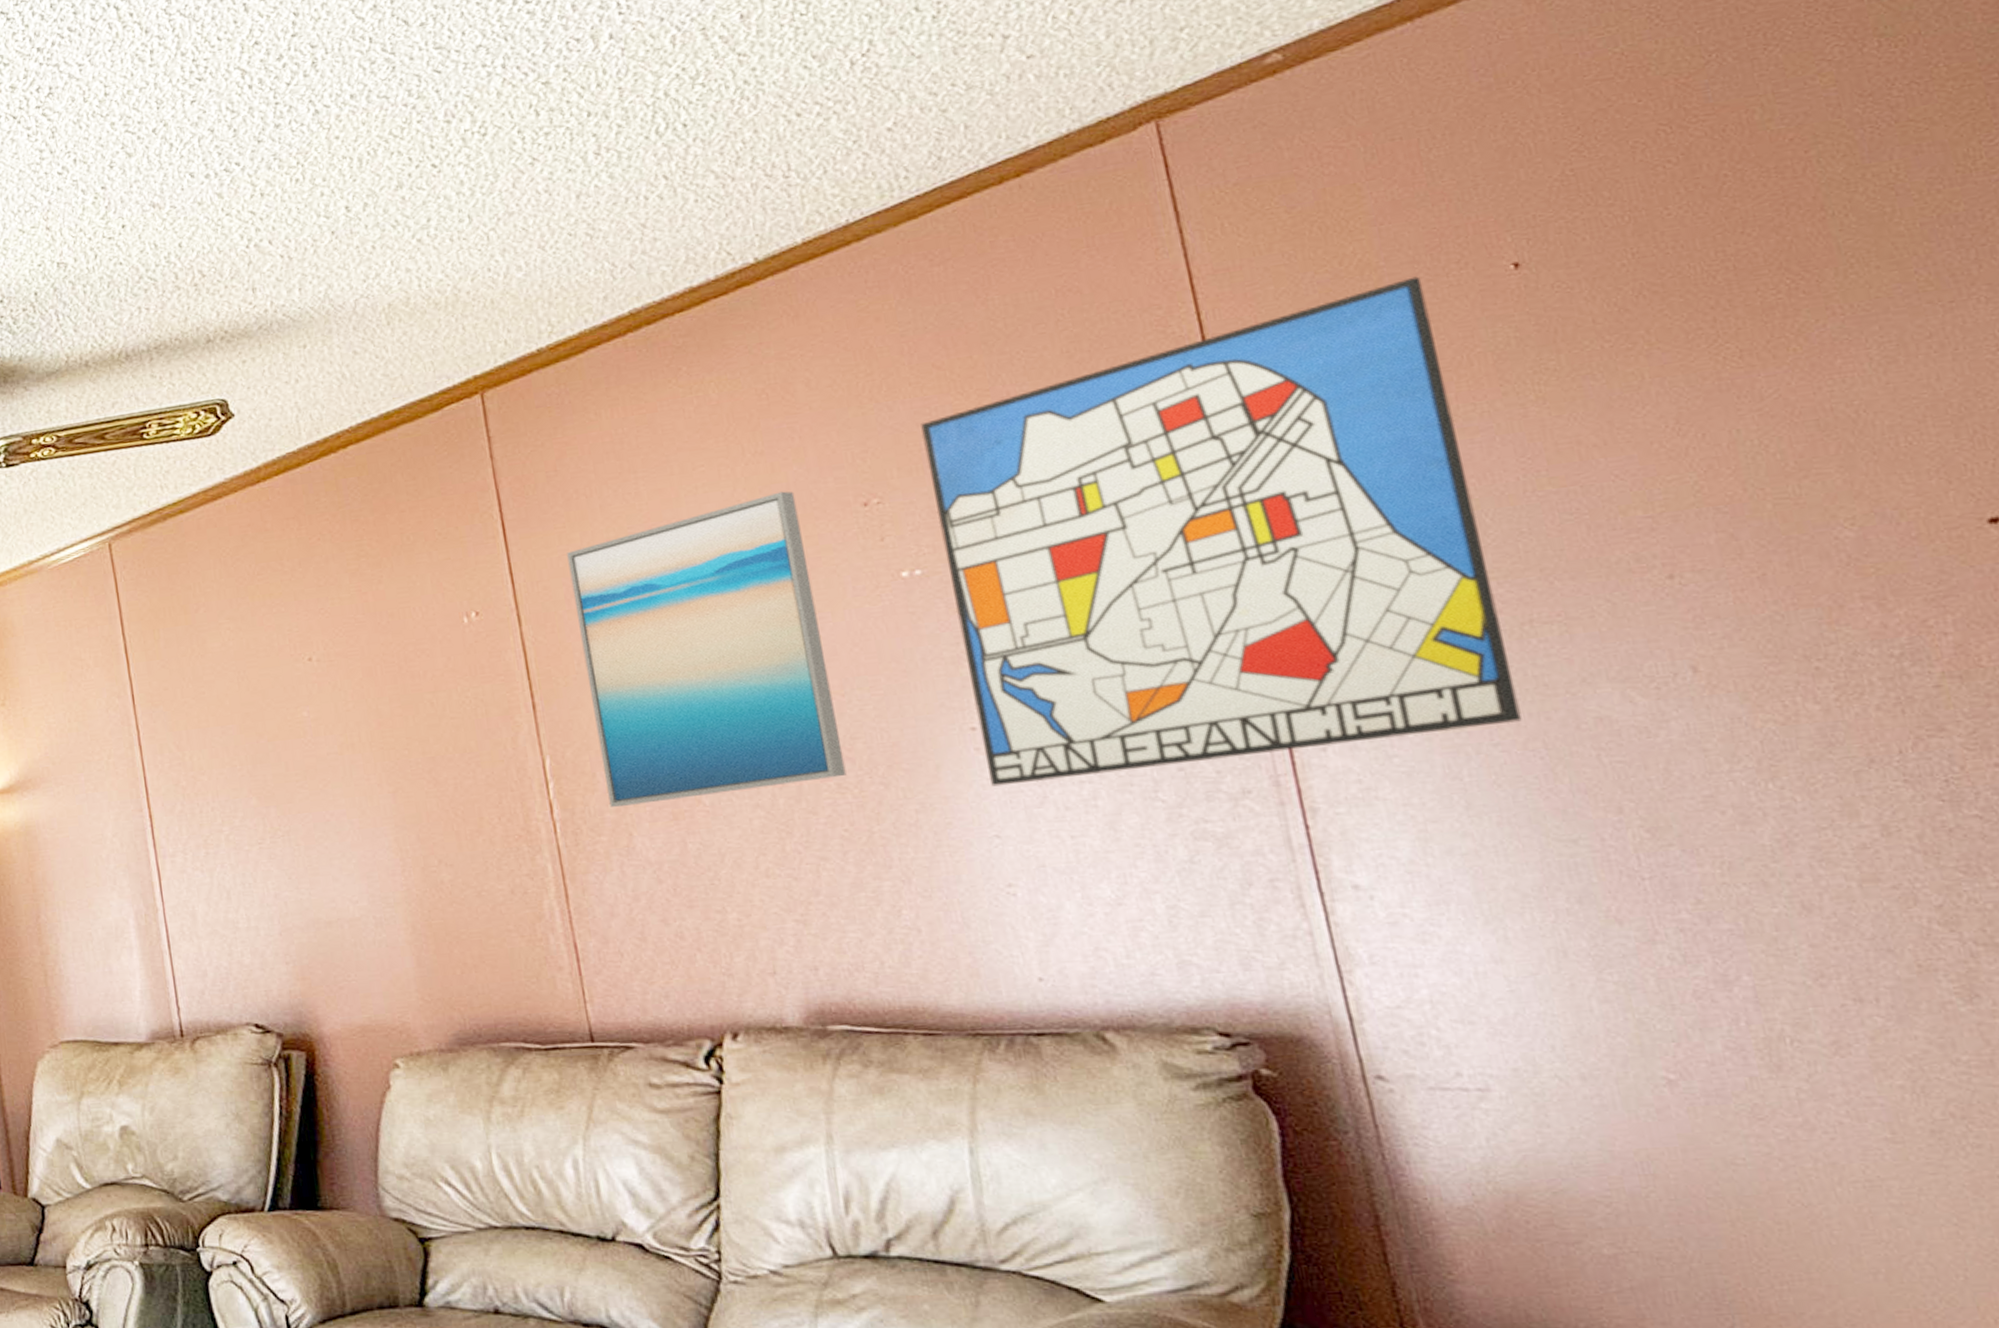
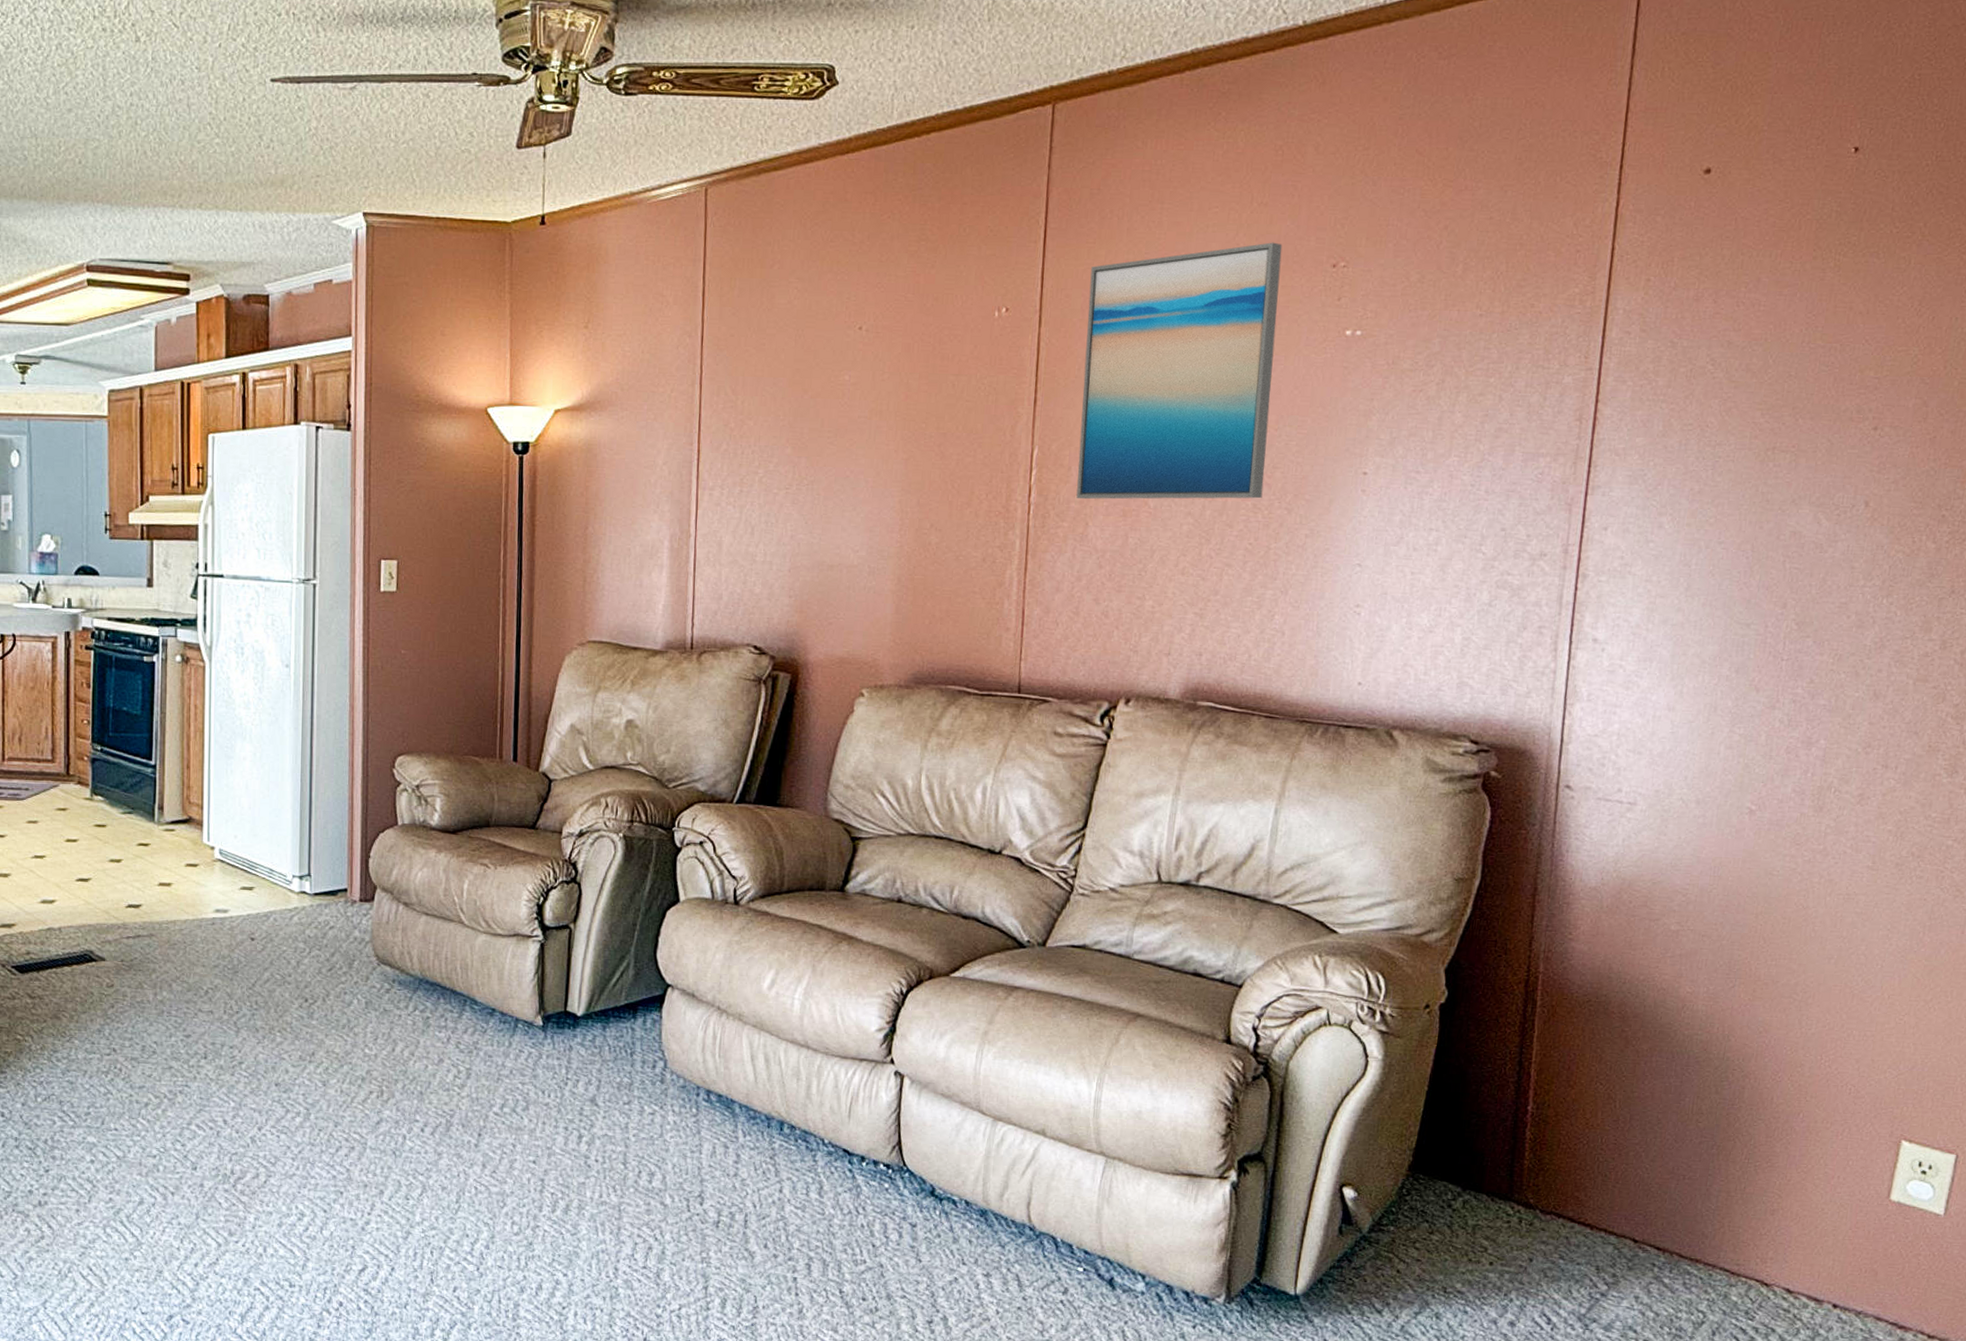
wall art: present [921,276,1522,787] -> none [1366,144,1789,528]

